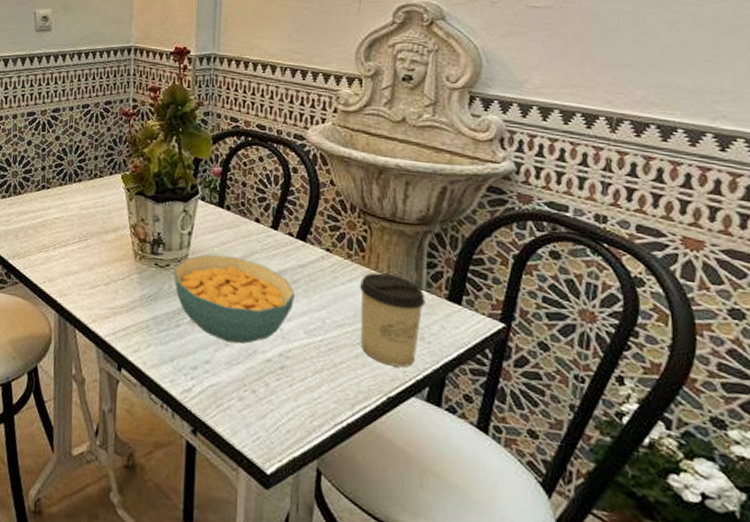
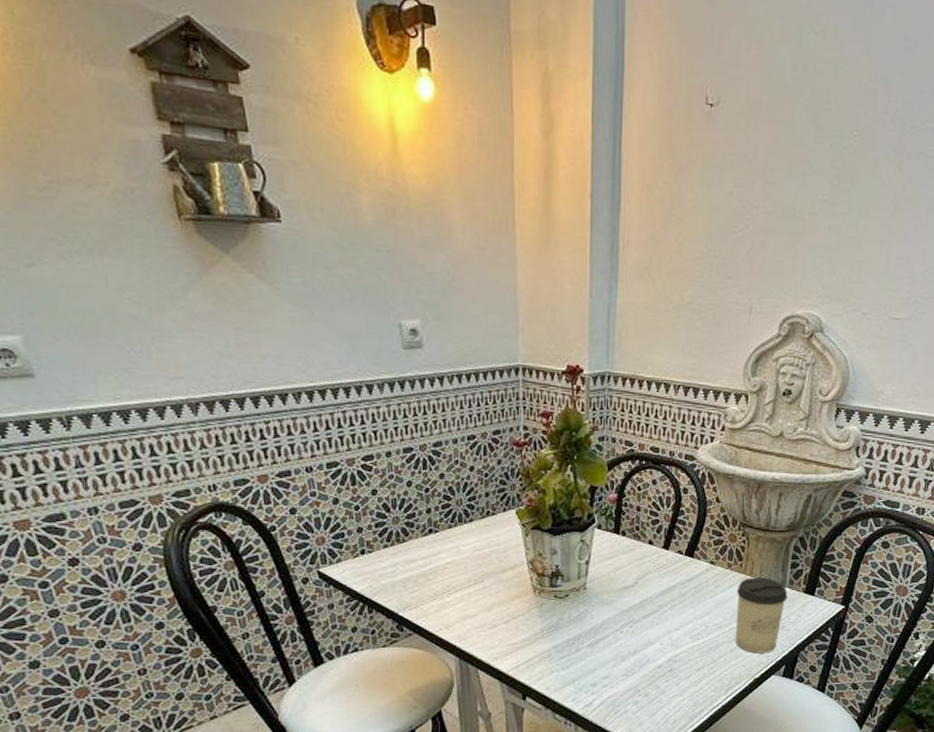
cereal bowl: present [173,254,296,344] -> none [573,580,683,657]

